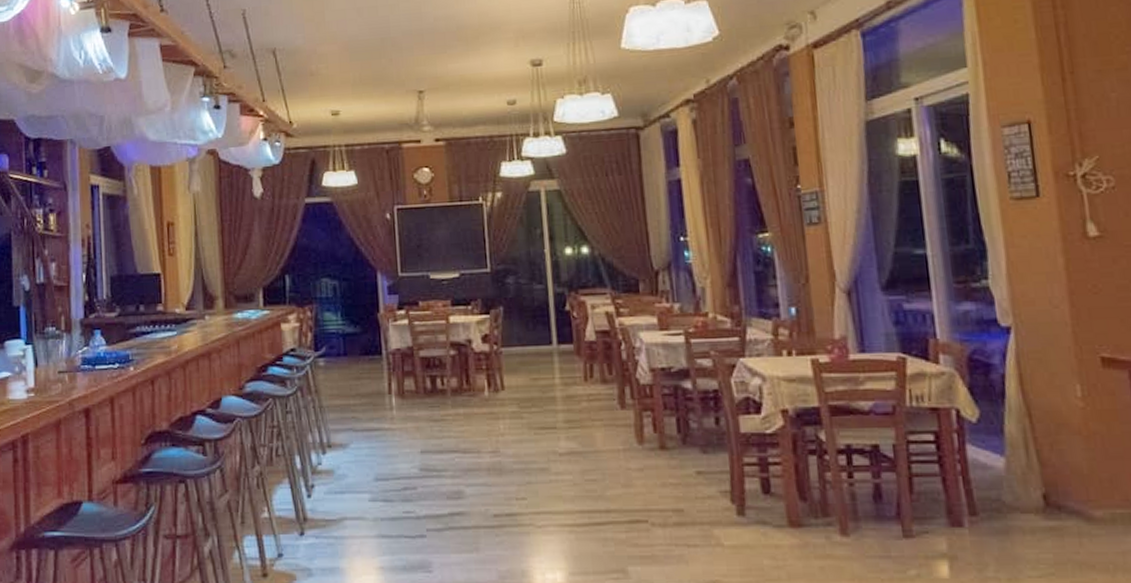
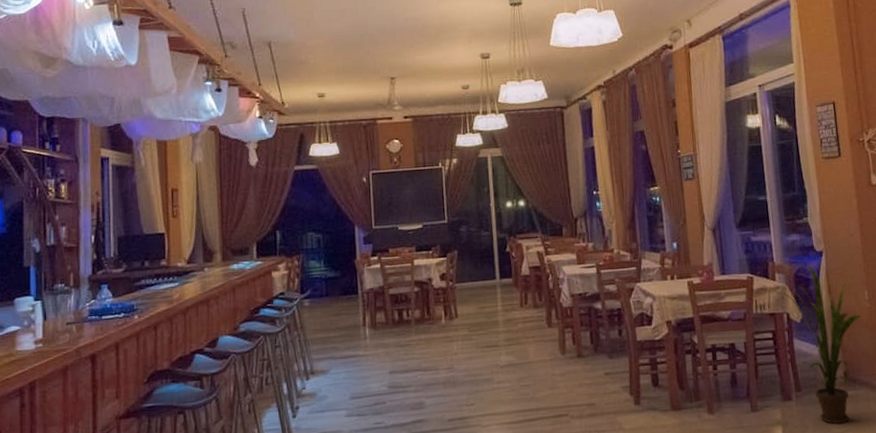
house plant: none [939,344,1070,565] -> present [775,265,861,425]

